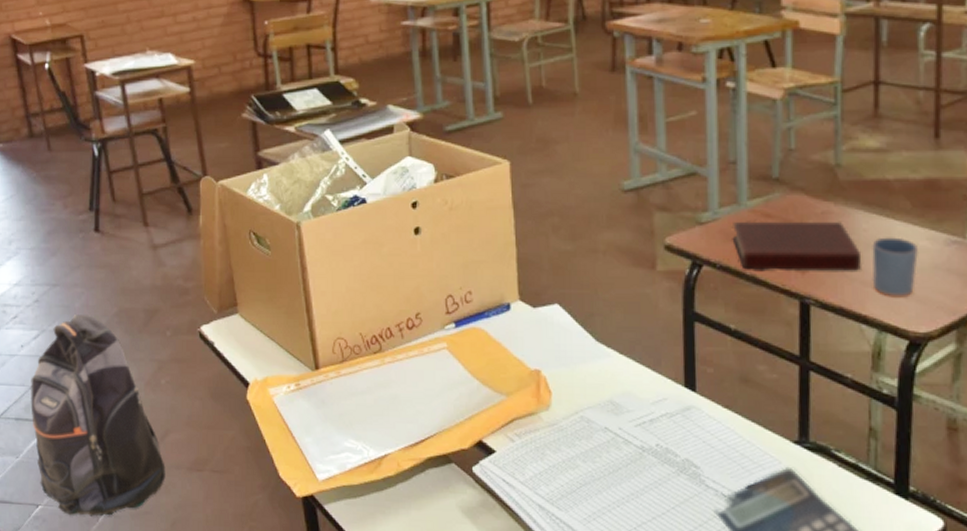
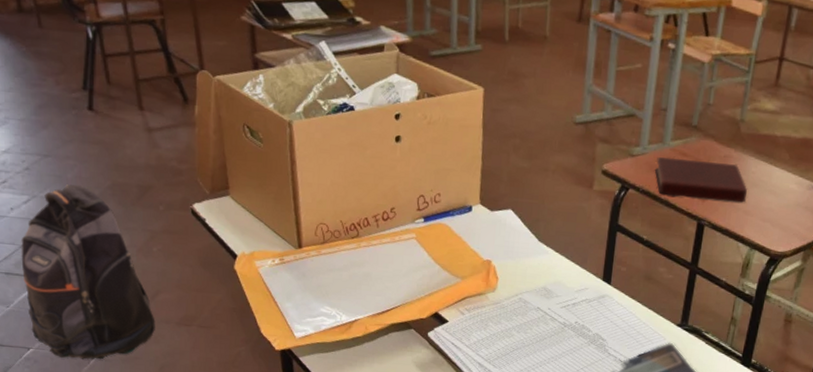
mug: present [872,237,919,298] -> none [752,179,789,225]

